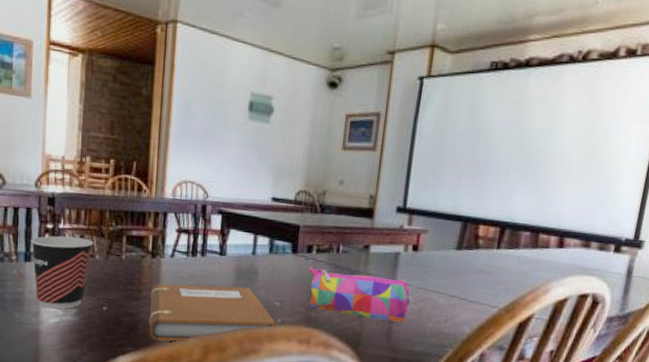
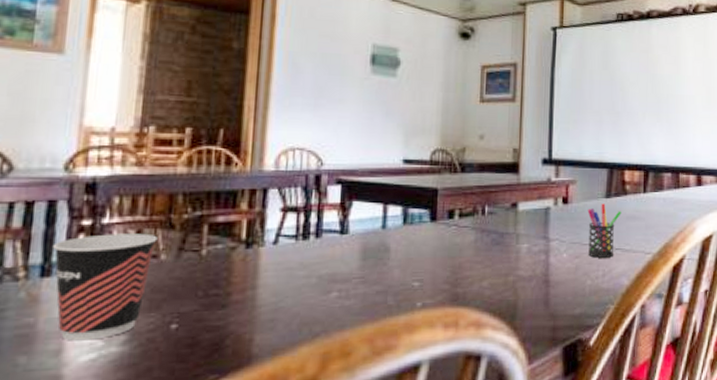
notebook: present [149,283,276,342] -> none [241,270,415,359]
pencil case: present [306,266,411,323] -> none [450,233,566,285]
pen holder: none [432,254,471,306] -> present [587,203,622,258]

